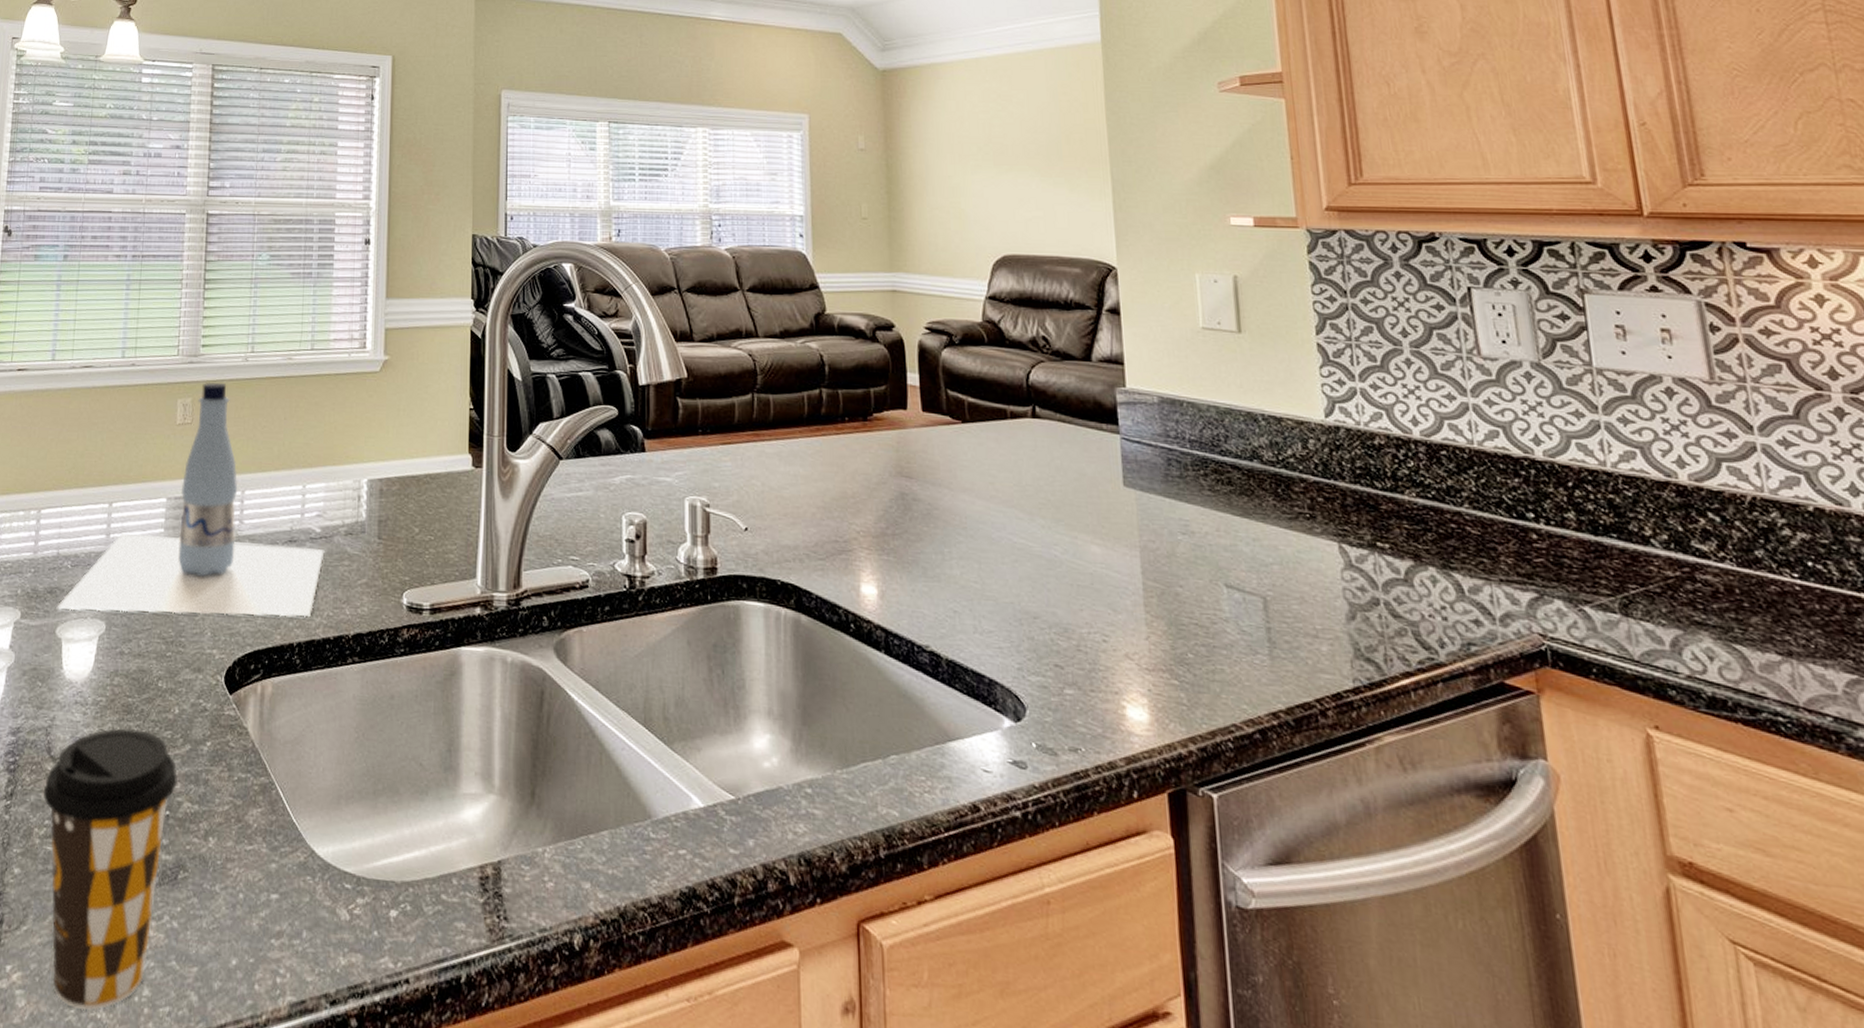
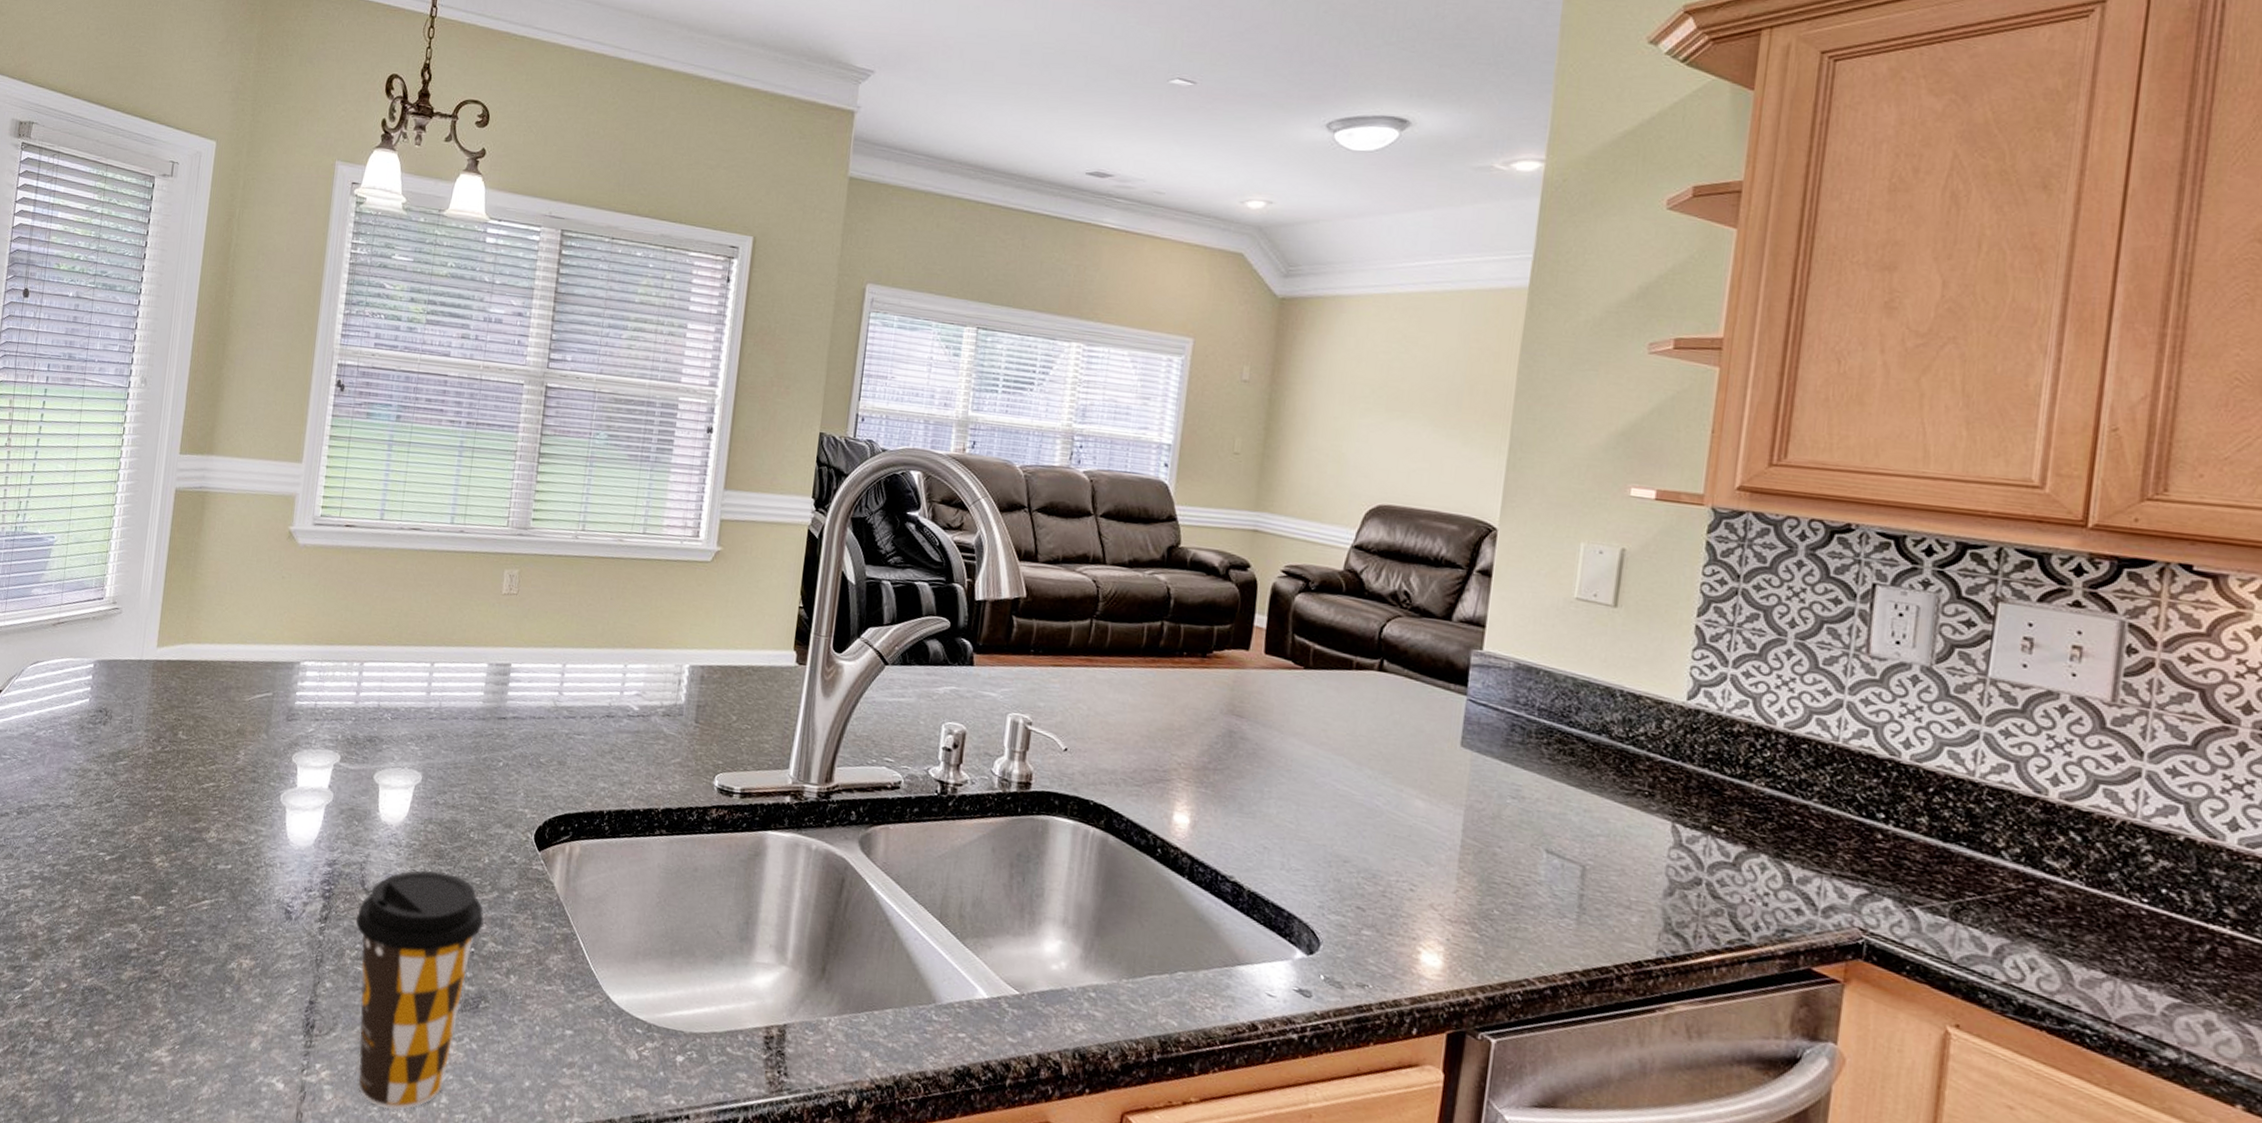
bottle: present [56,381,325,617] -> none [375,555,641,788]

